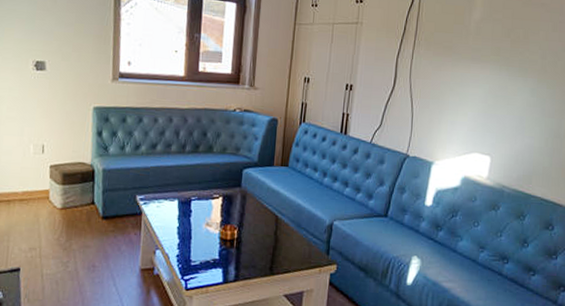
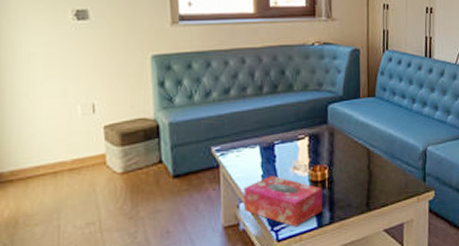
tissue box: none [159,229,231,279] -> present [243,176,323,227]

